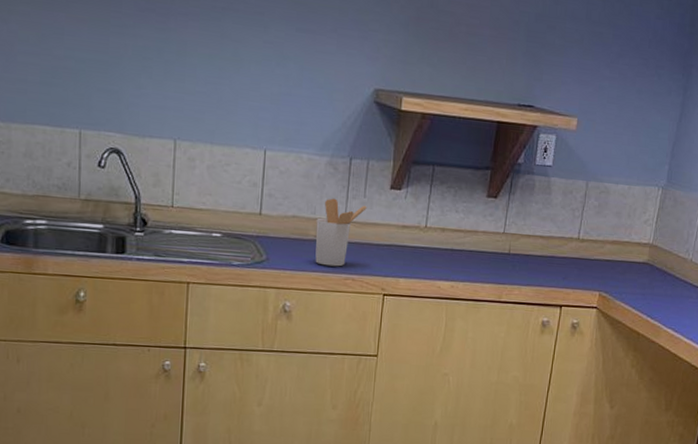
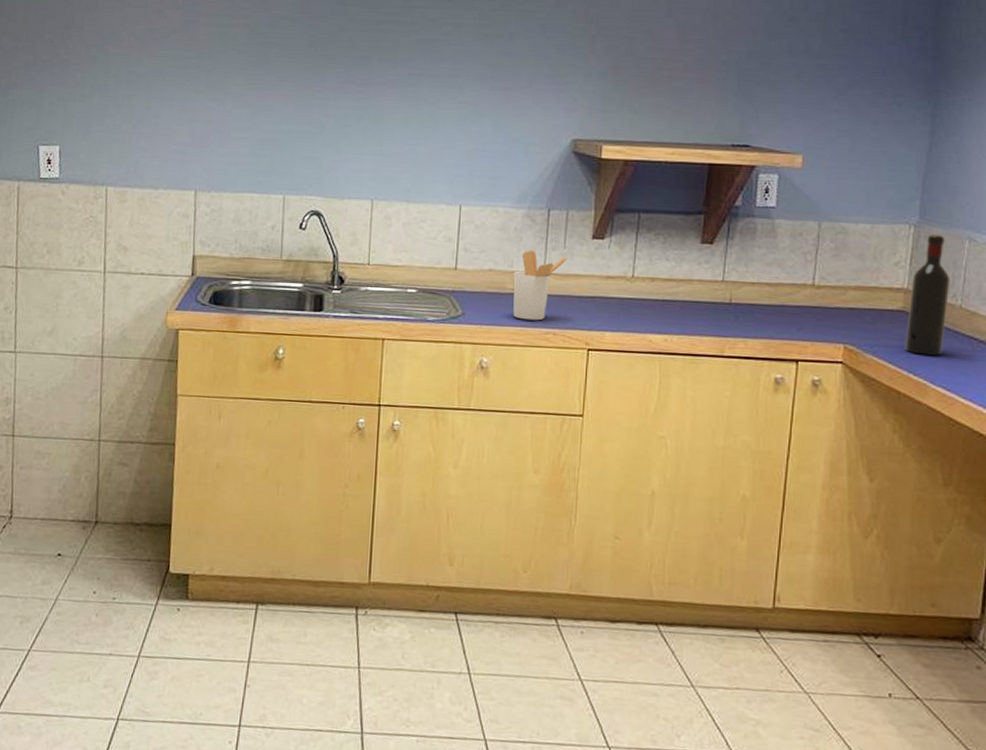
wine bottle: none [646,196,686,302] -> present [905,234,950,356]

